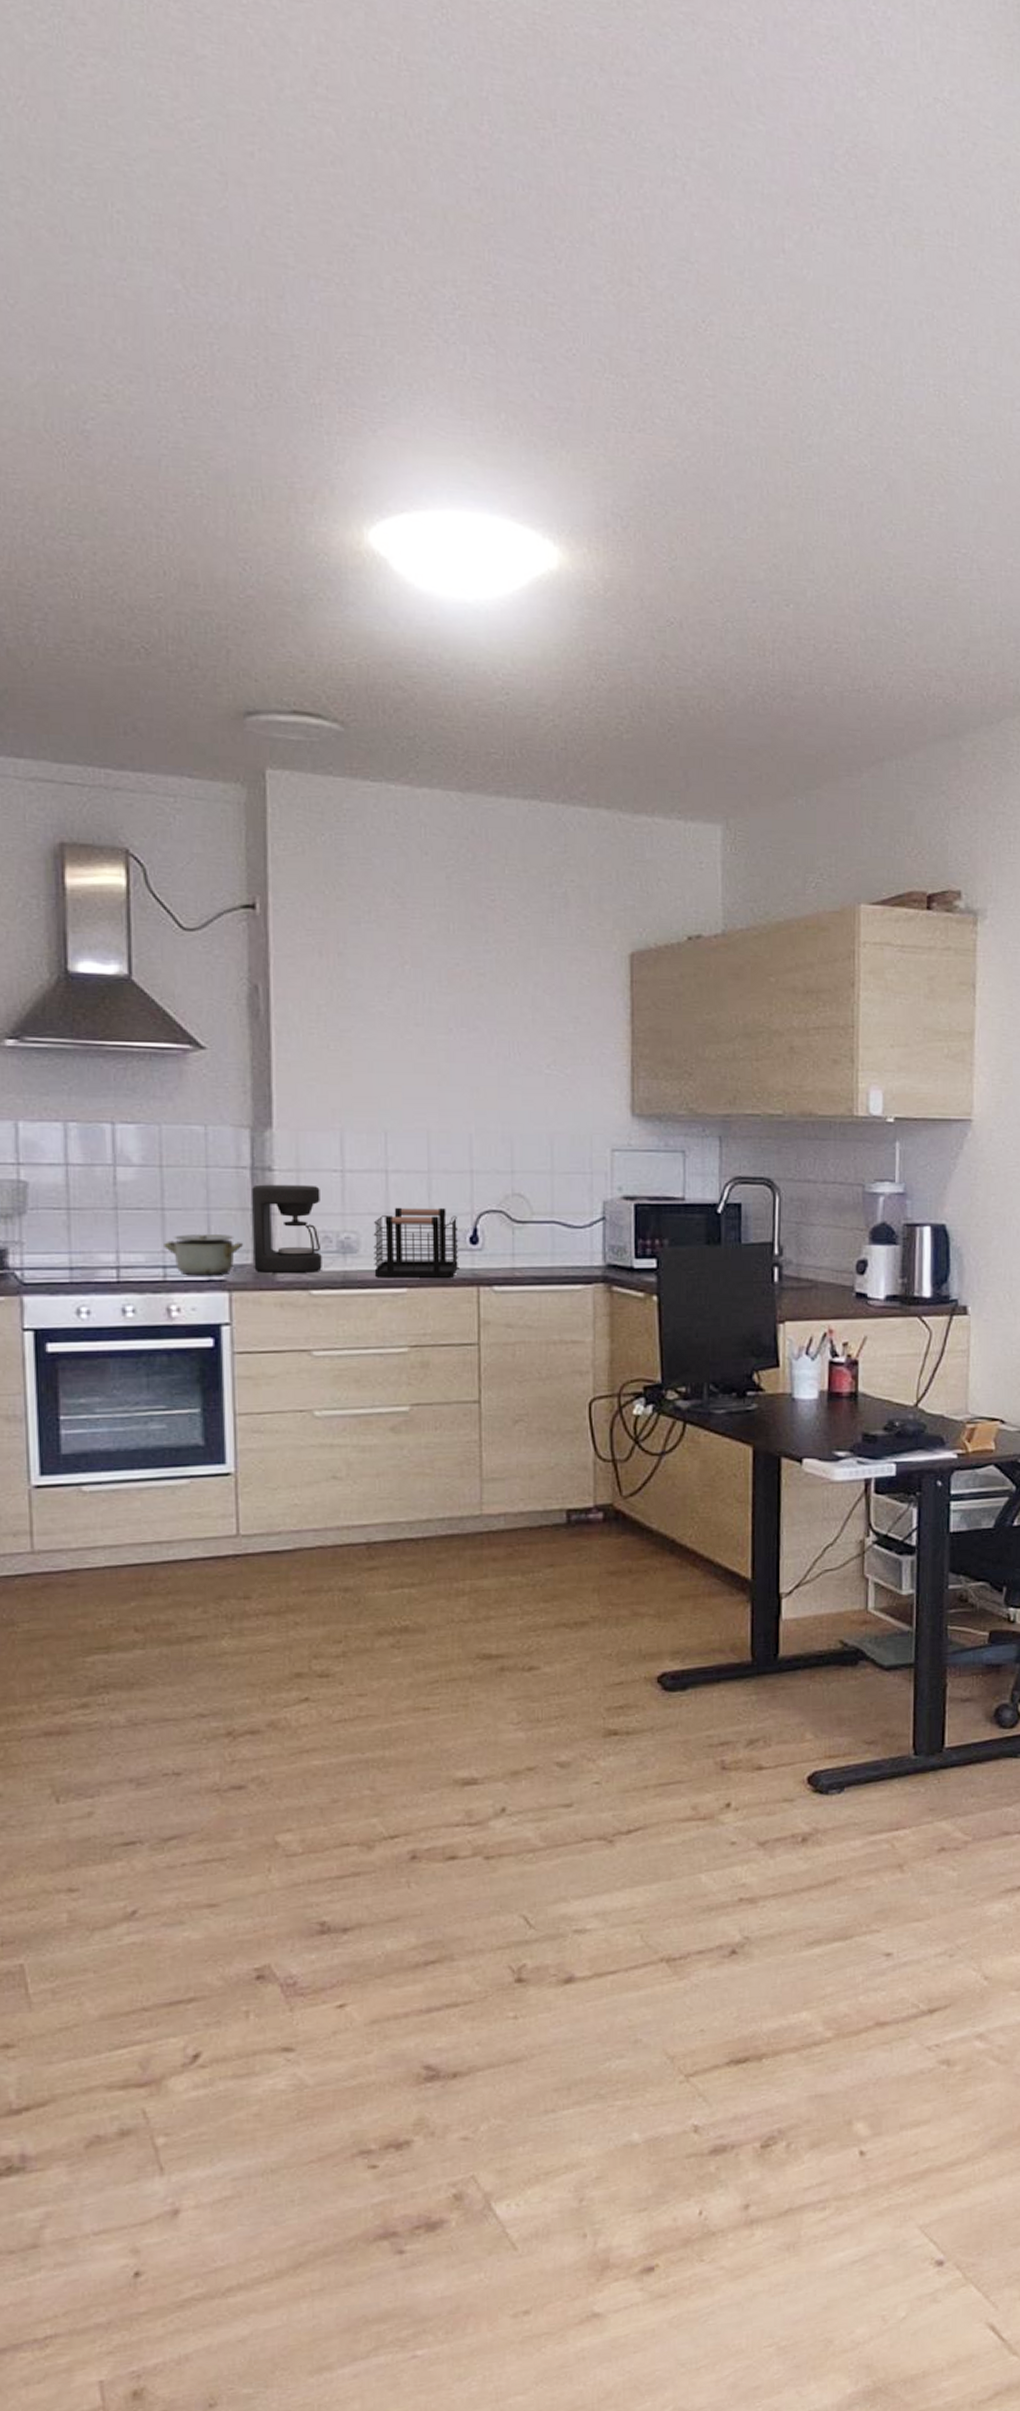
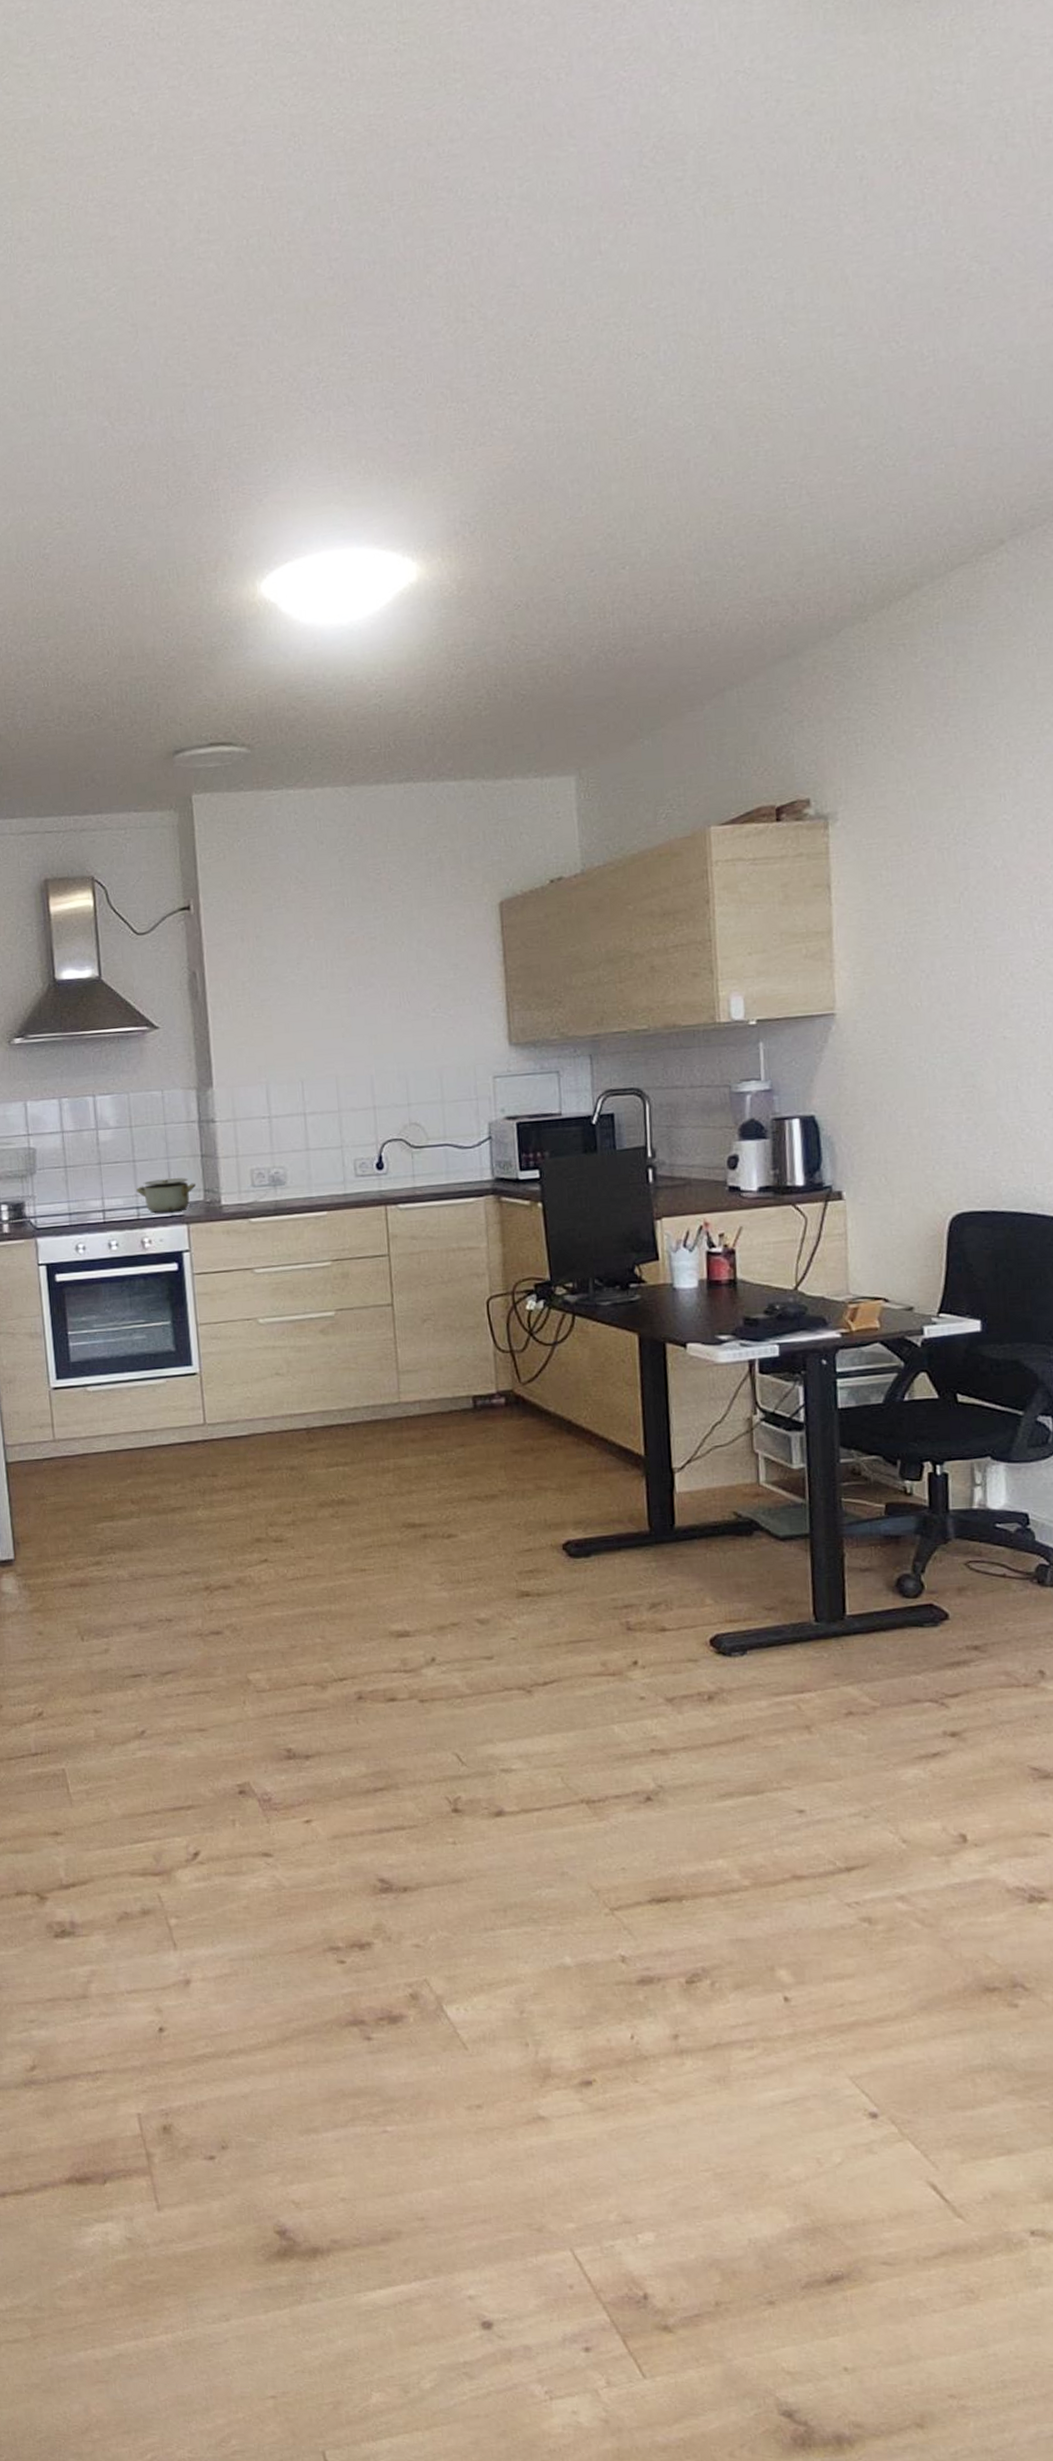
coffee maker: present [252,1184,322,1273] -> none [200,1131,258,1207]
dish rack: present [373,1207,459,1278] -> none [297,1141,368,1205]

